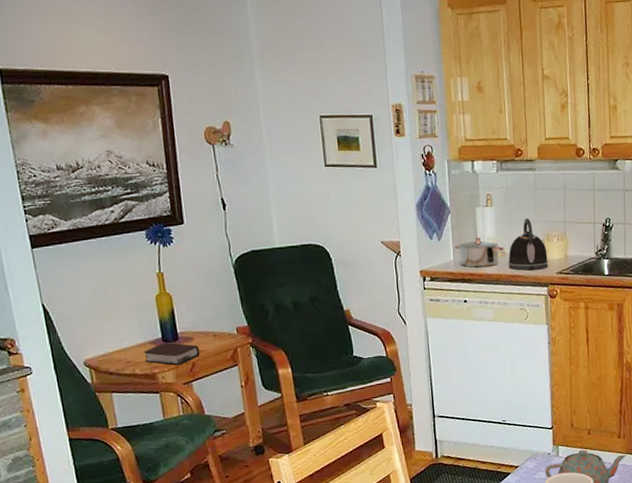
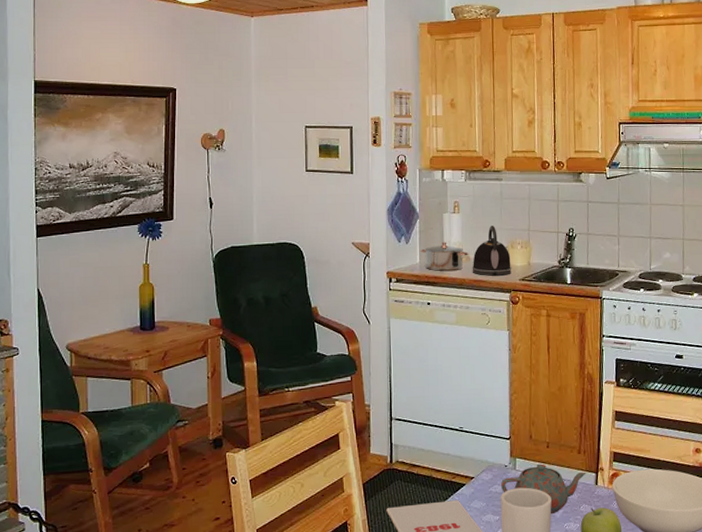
bible: present [144,342,200,366] -> none [122,331,173,354]

